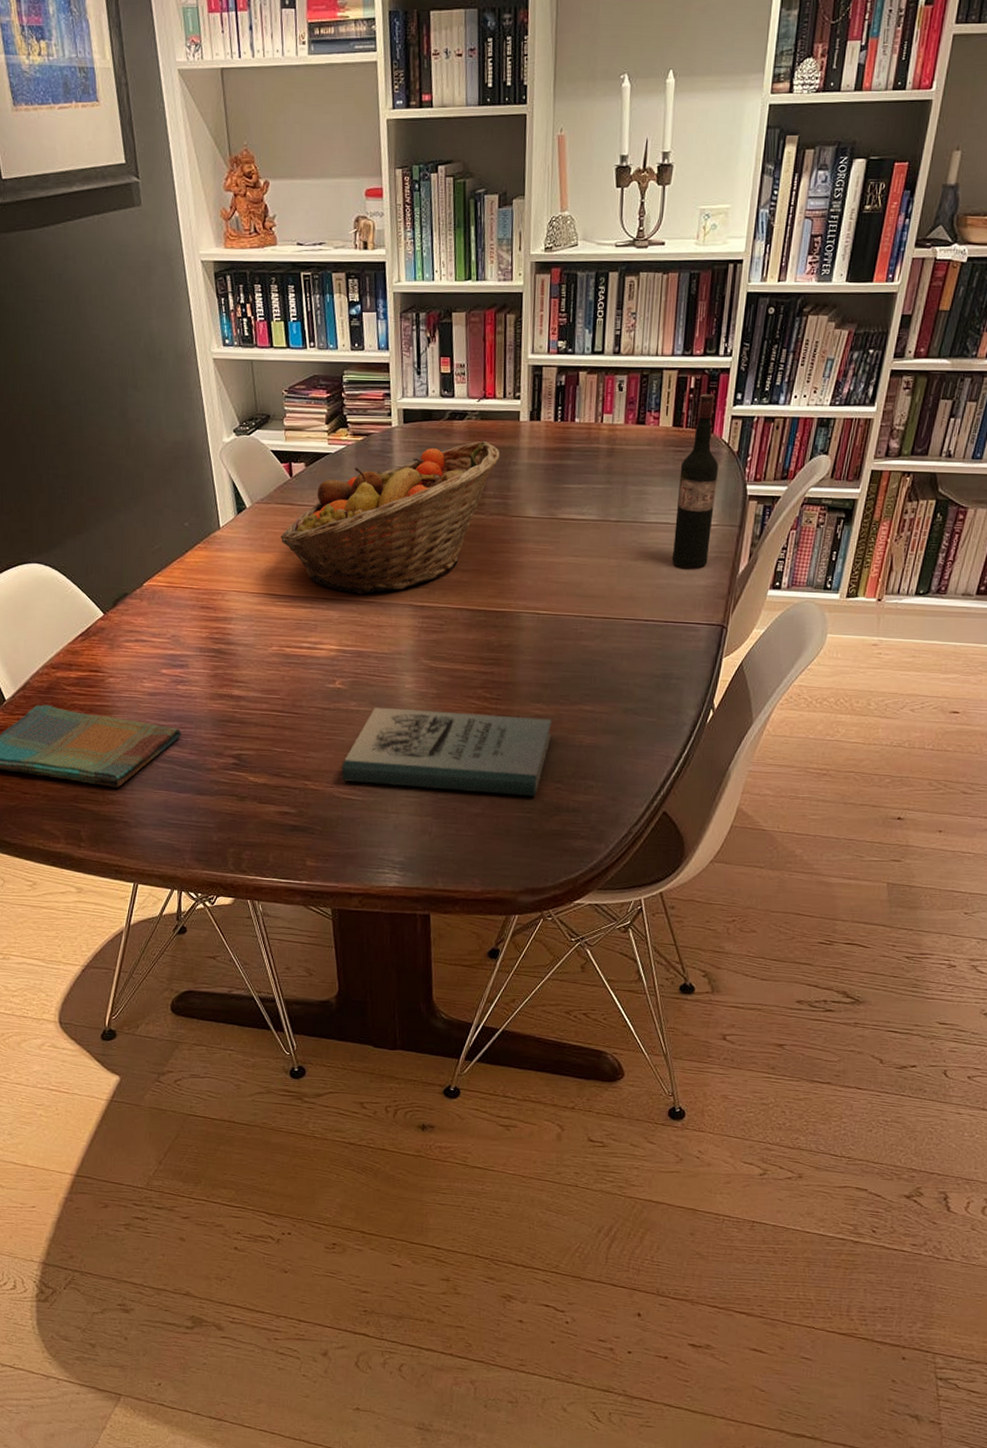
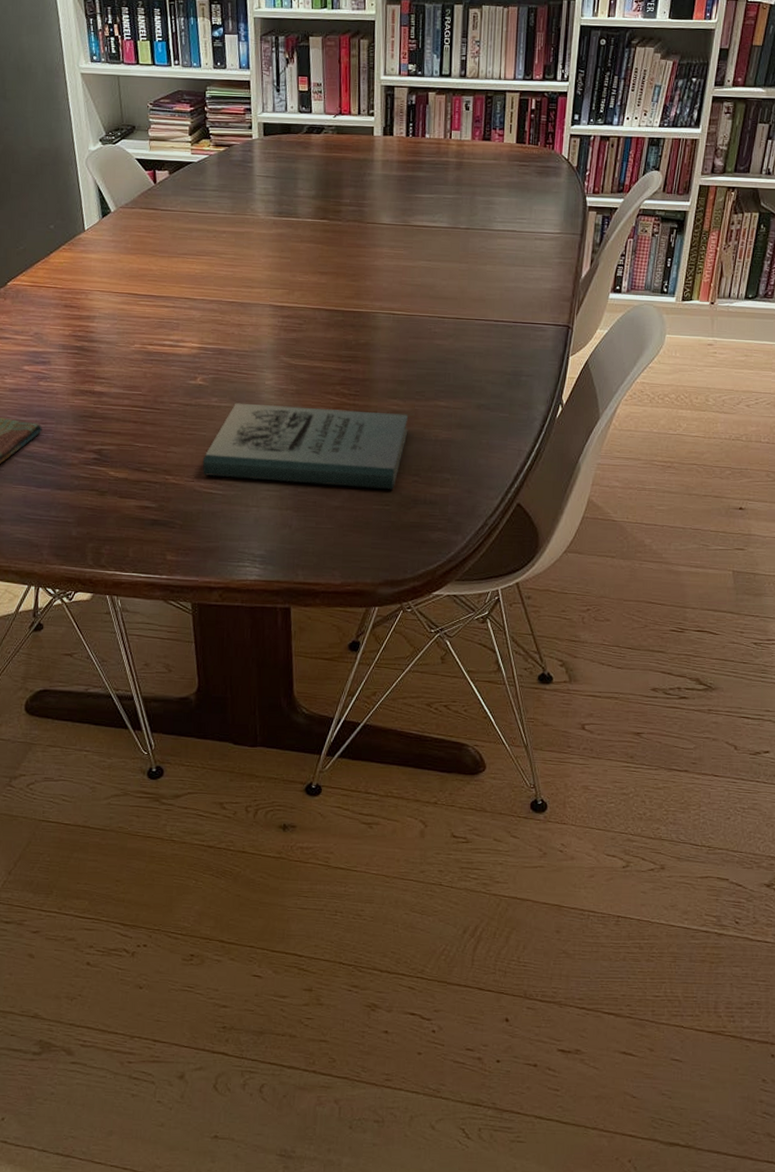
fruit basket: present [280,440,500,595] -> none [144,153,356,295]
wine bottle: present [671,394,718,569] -> none [519,114,559,273]

